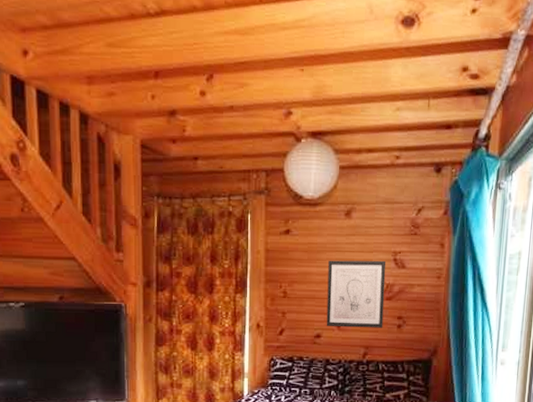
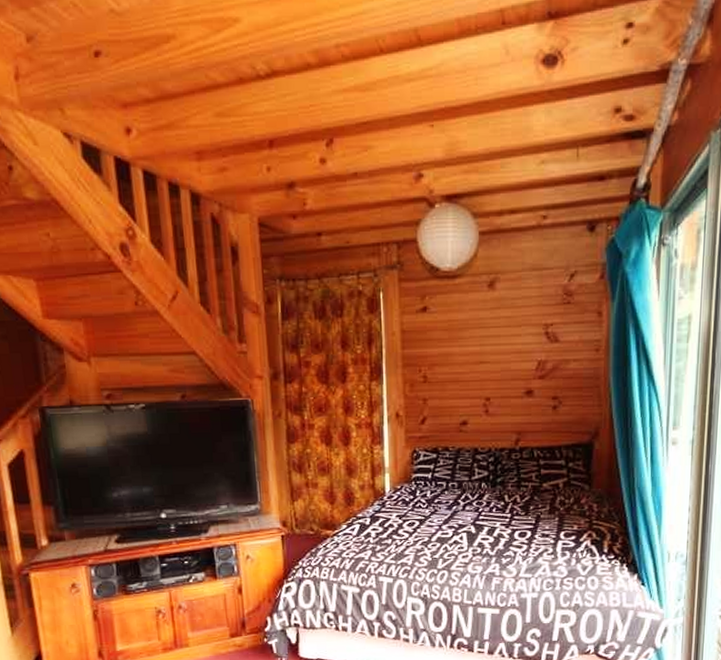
wall art: present [326,260,386,328] -> none [472,335,537,413]

